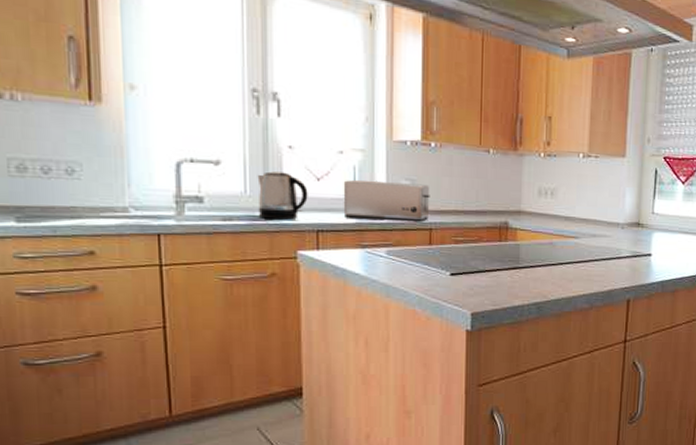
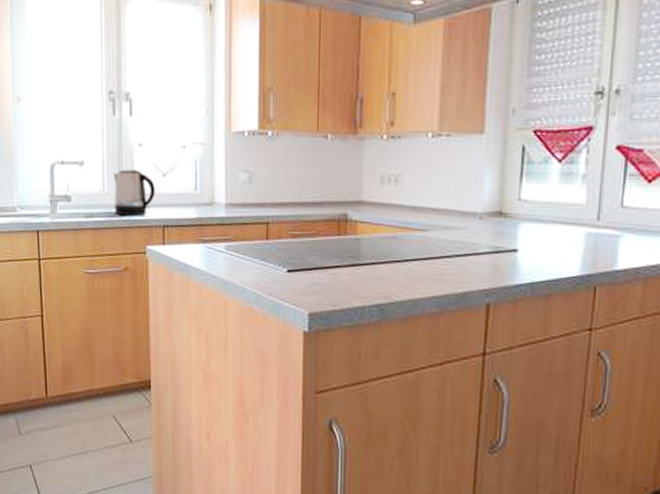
toaster: present [343,179,430,222] -> none [186,173,267,216]

